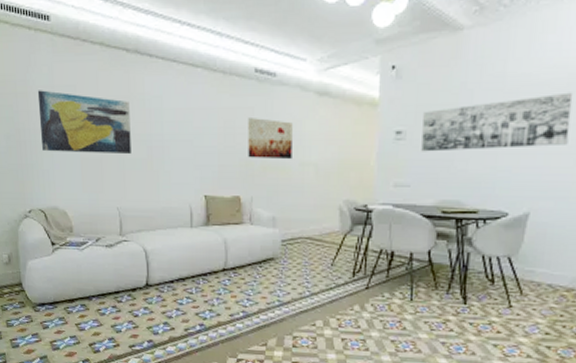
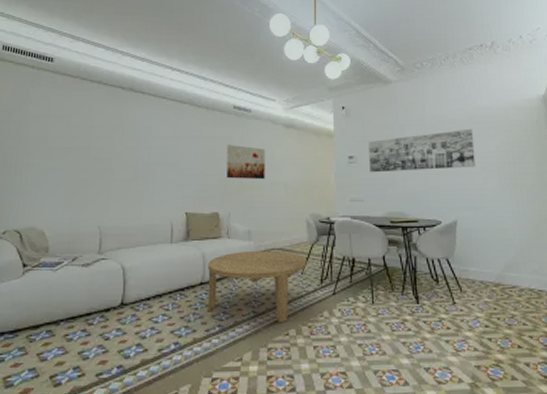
wall art: present [37,90,131,155] -> none [28,119,120,176]
coffee table: none [230,238,338,314] -> present [207,250,307,323]

